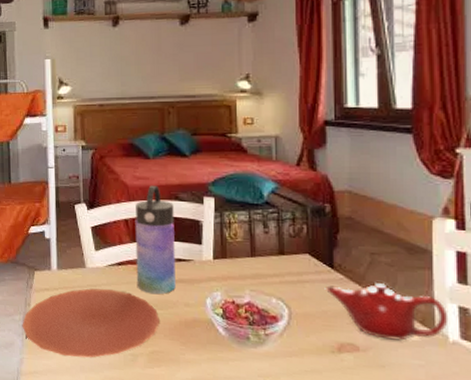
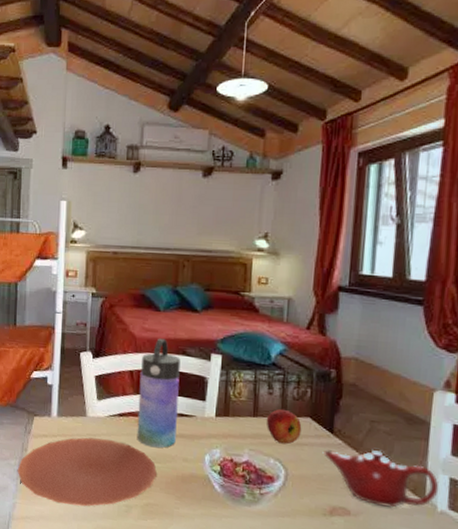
apple: none [264,247,301,283] -> present [266,408,302,445]

